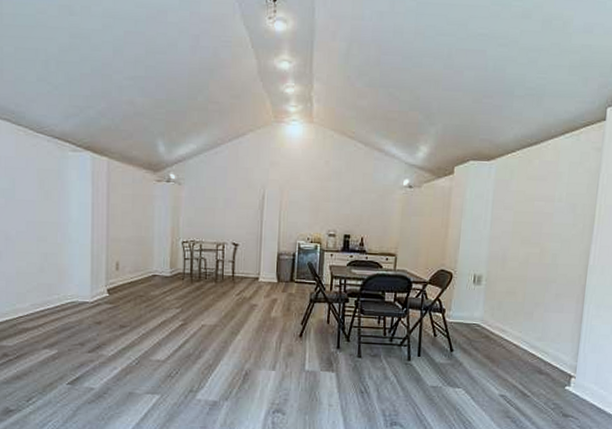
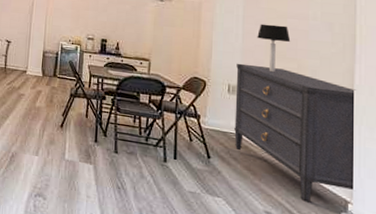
dresser: none [477,251,590,382] -> present [234,63,357,203]
table lamp: none [505,208,536,258] -> present [257,23,291,72]

